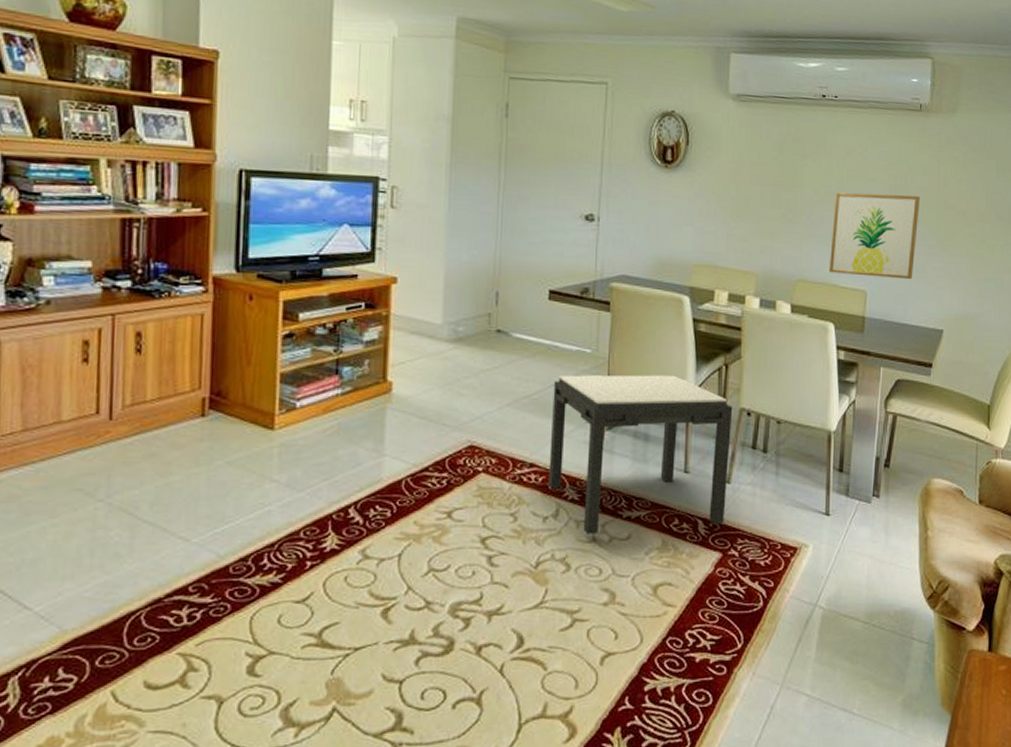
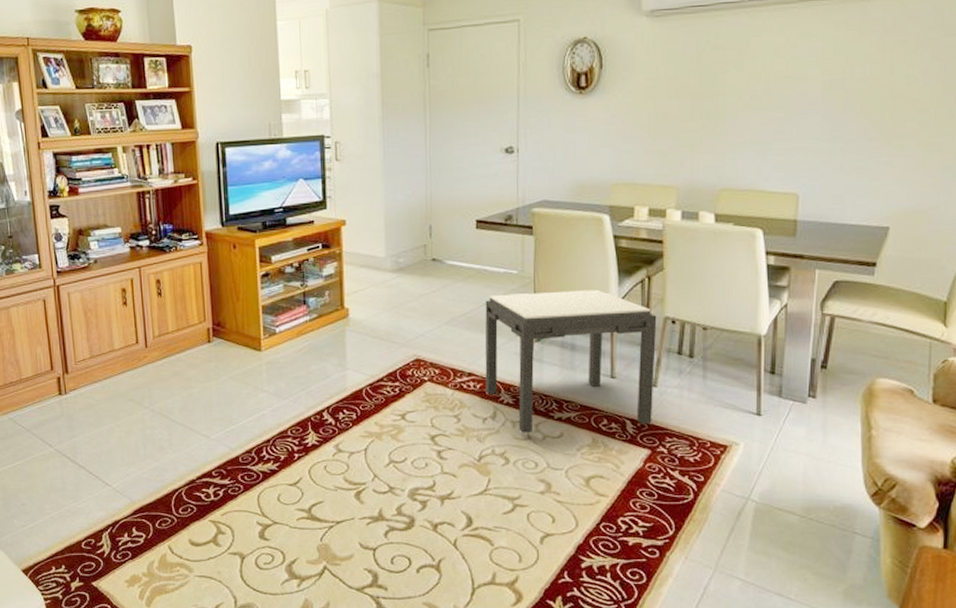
wall art: present [828,192,921,280] -> none [755,88,862,179]

